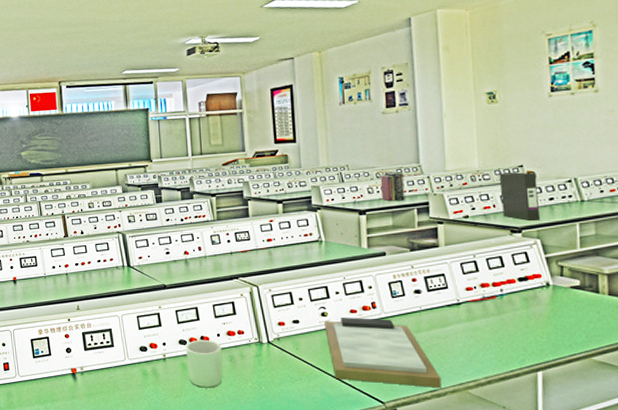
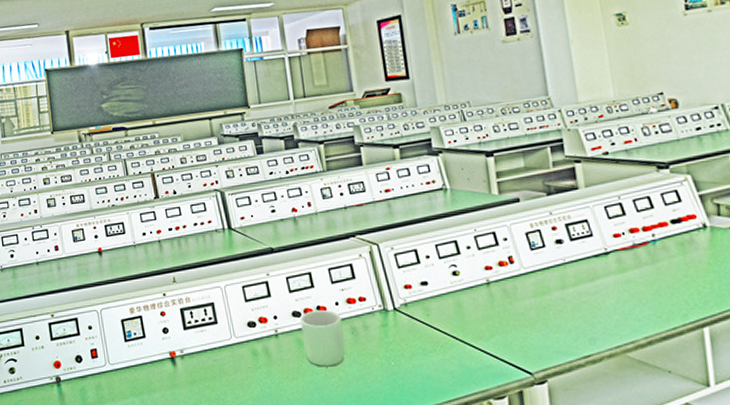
clipboard: present [324,318,442,388] -> none [456,275,596,353]
books: present [380,172,405,202] -> none [506,106,536,141]
binder: present [499,172,541,222] -> none [637,100,689,156]

